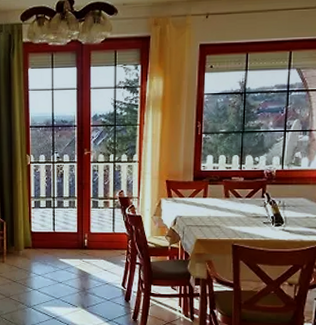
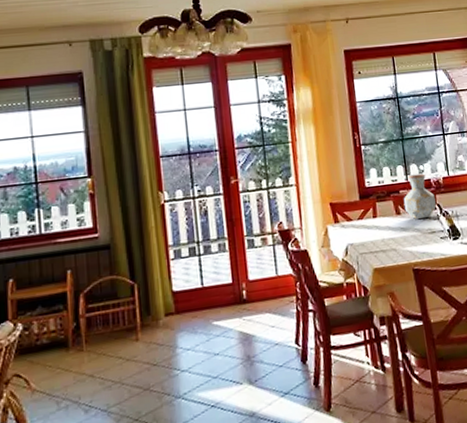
vase: none [234,164,265,205] -> present [403,173,436,219]

